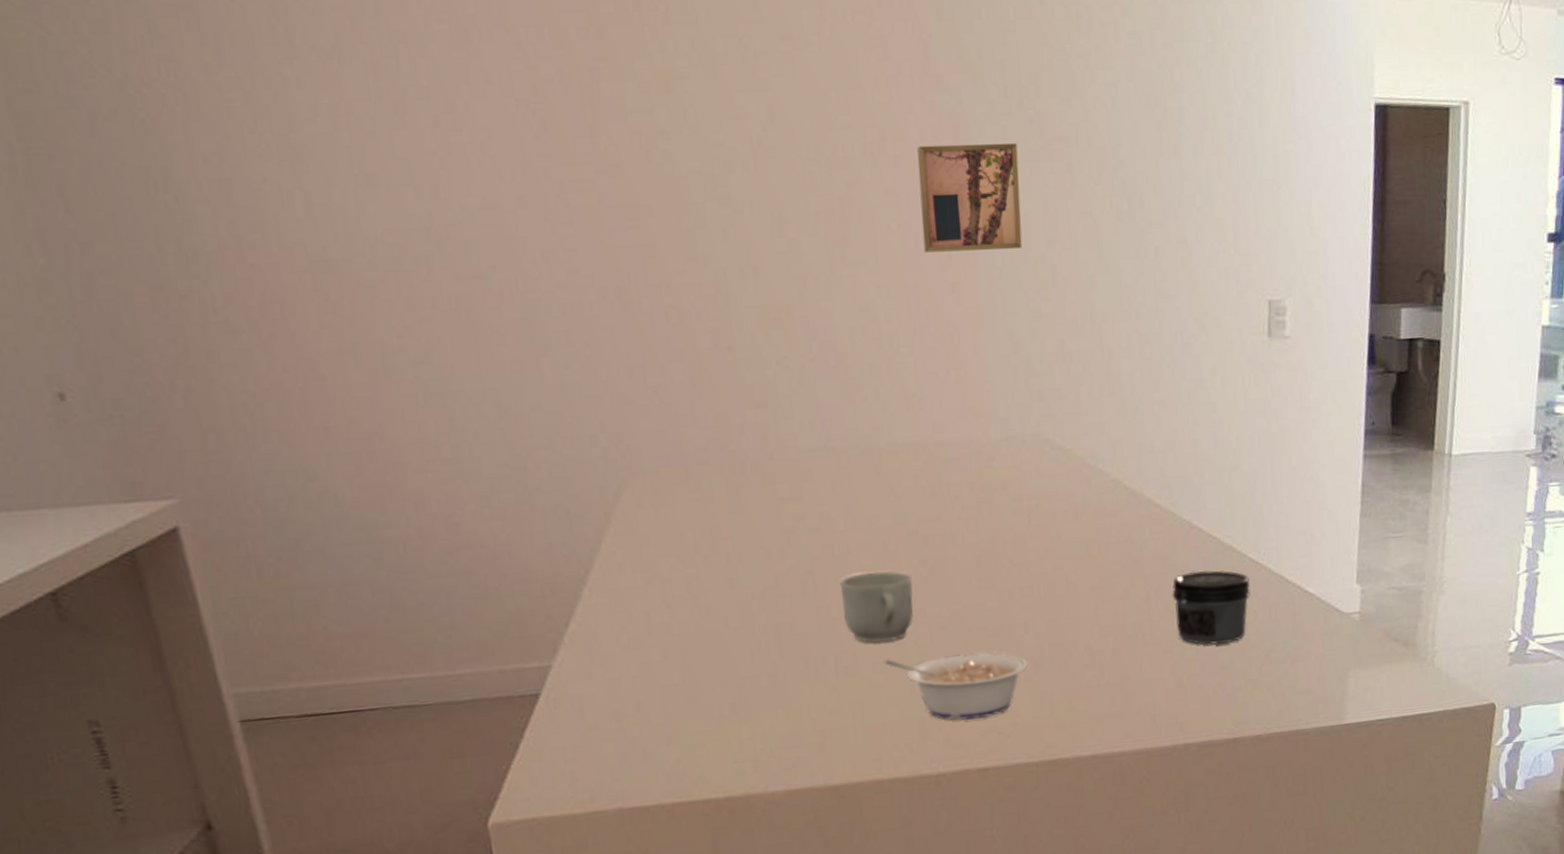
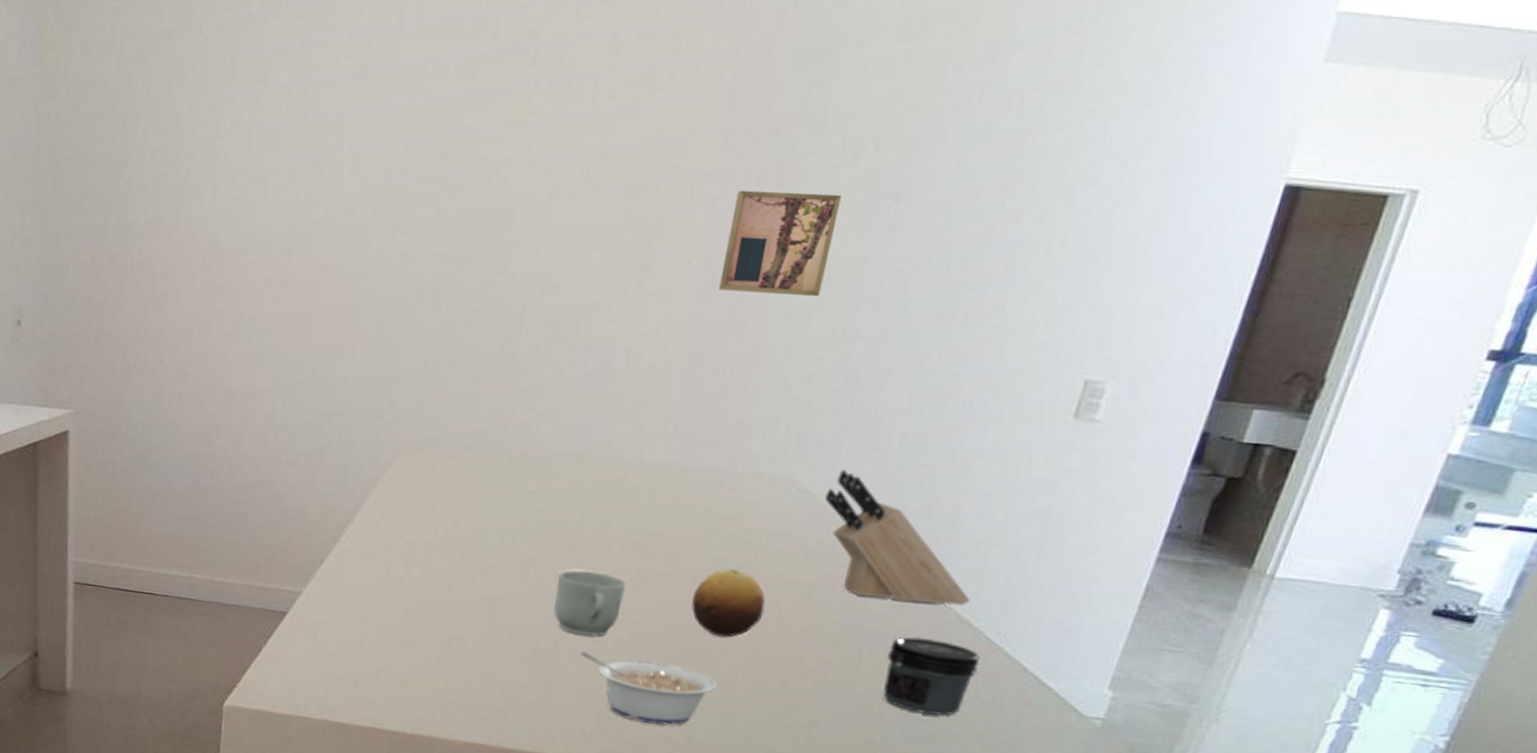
fruit: none [981,540,1052,613] -> present [691,569,766,638]
knife block: none [1077,420,1228,542] -> present [824,470,970,606]

